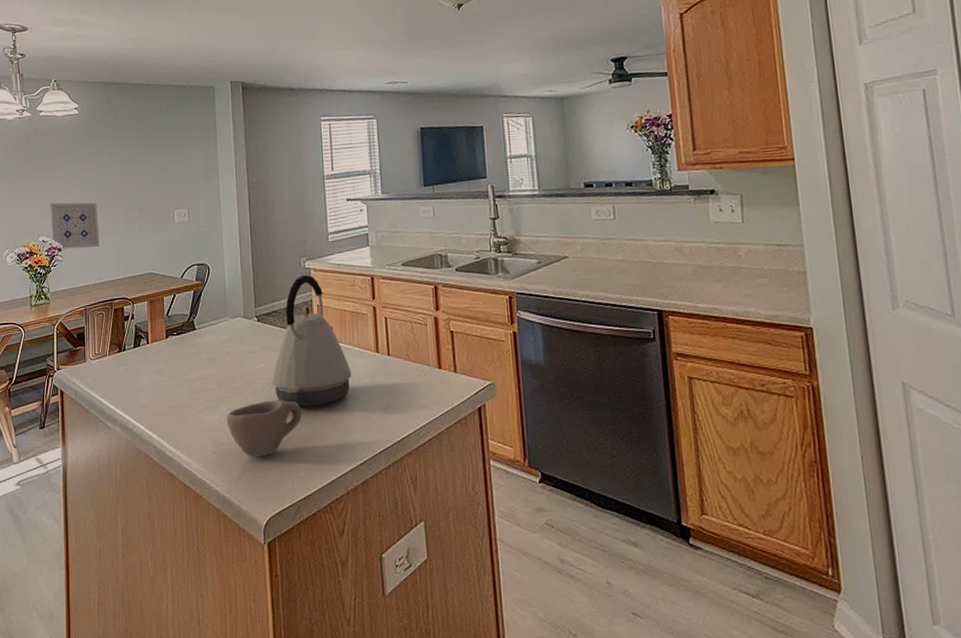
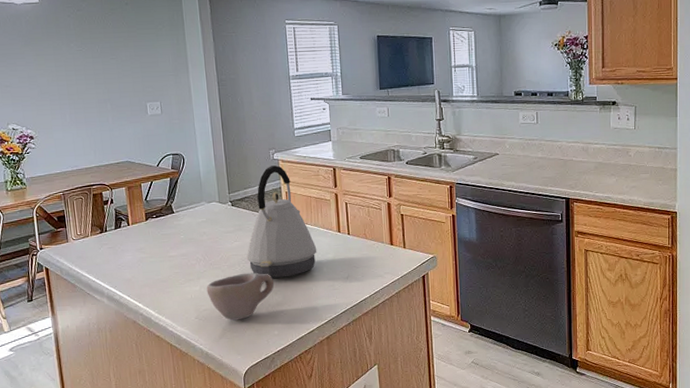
wall art: present [49,202,100,249] -> none [16,91,73,137]

